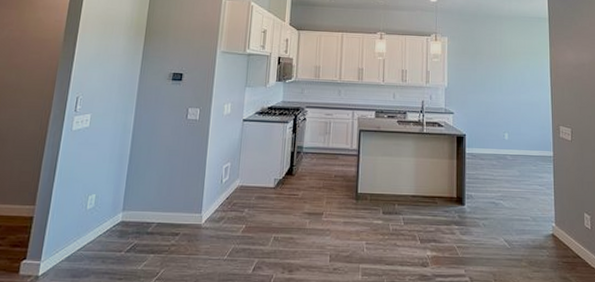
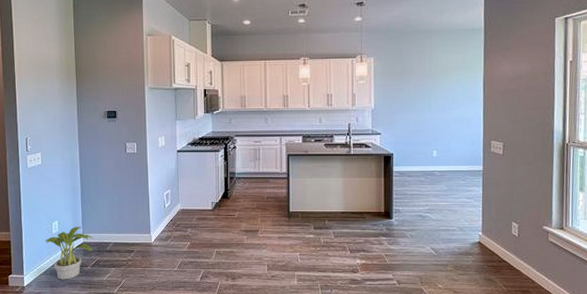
potted plant: none [75,201,135,268] -> present [45,226,94,280]

